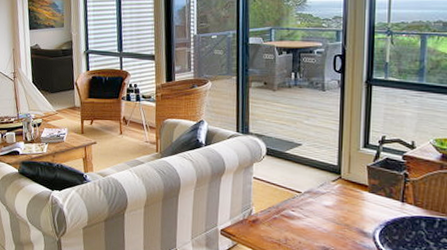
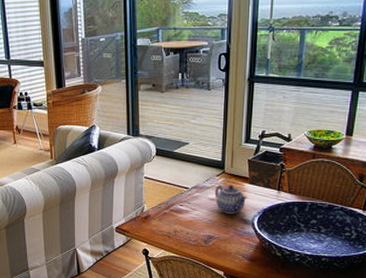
teapot: none [330,191,367,225] -> present [214,184,247,214]

